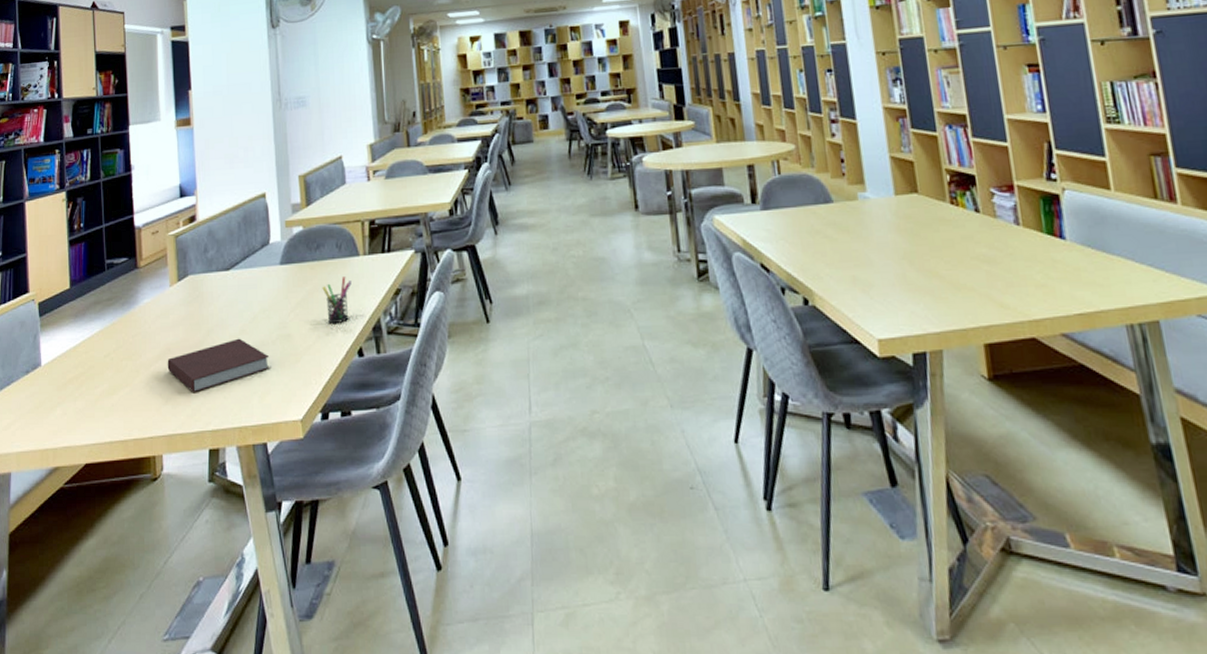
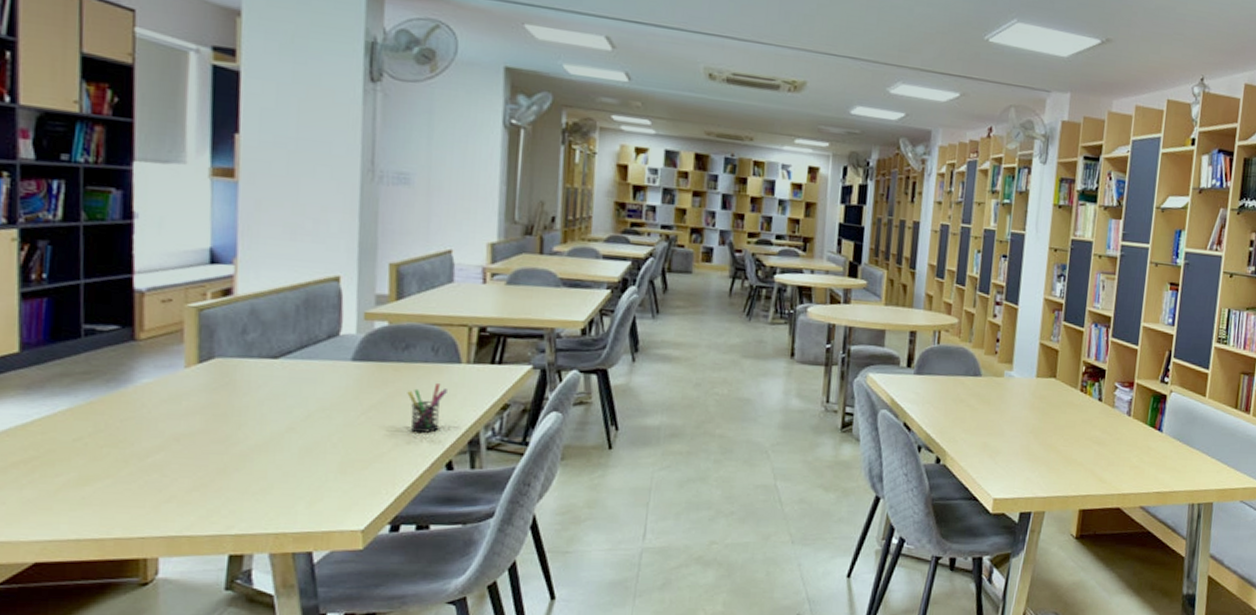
notebook: present [167,338,270,393] -> none [173,436,326,493]

